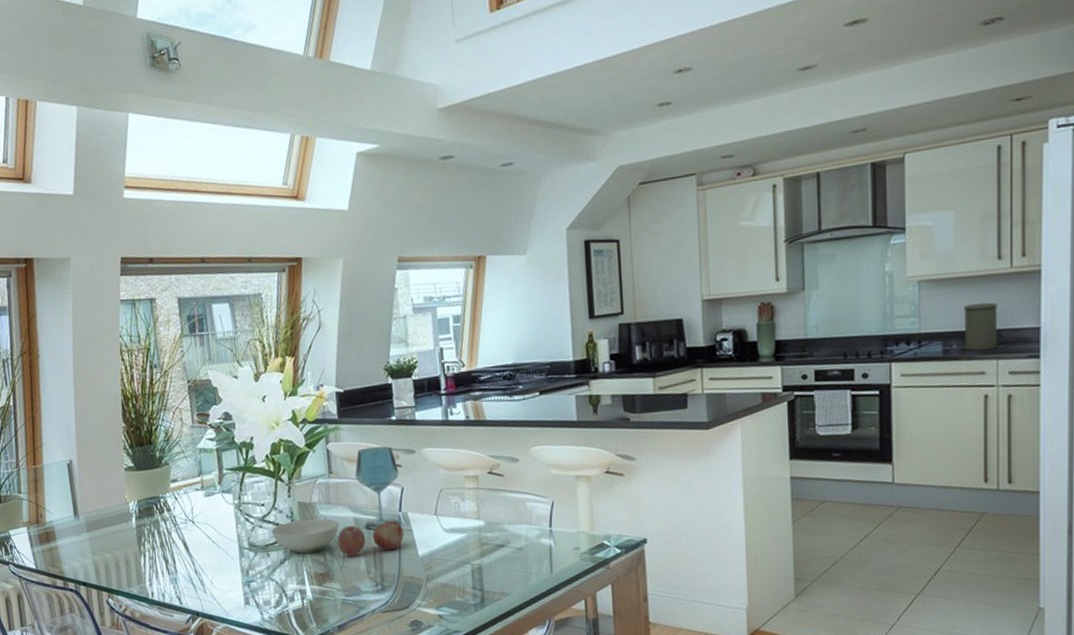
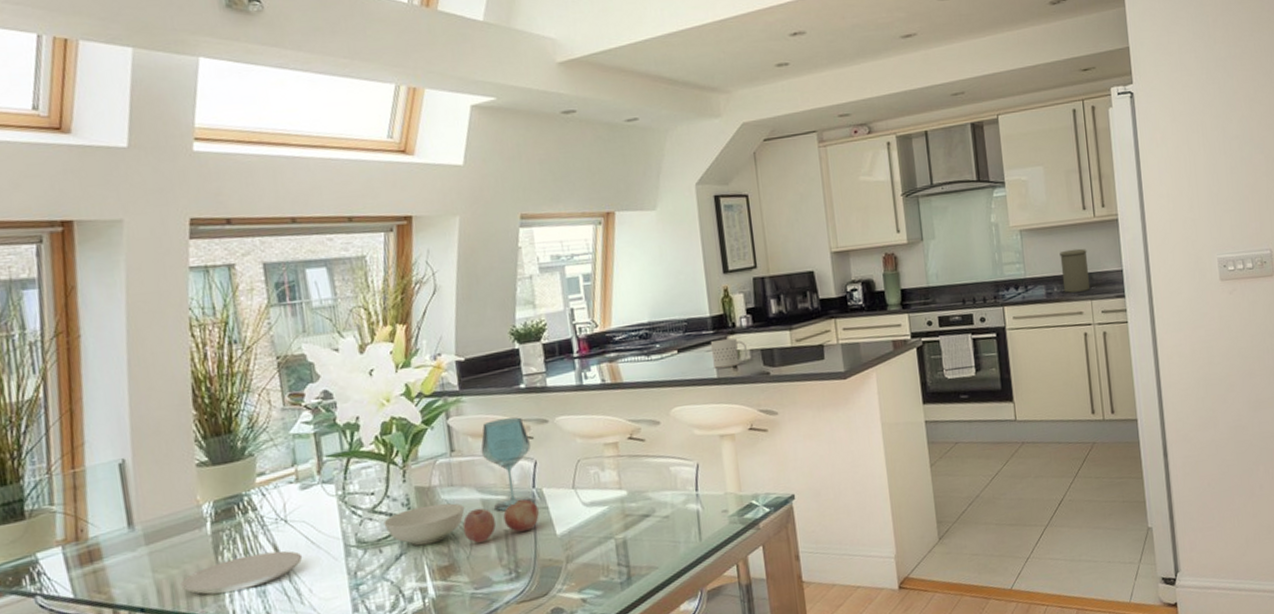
plate: none [113,546,206,578] -> present [180,550,303,595]
mug: none [571,383,608,412] -> present [710,338,747,369]

